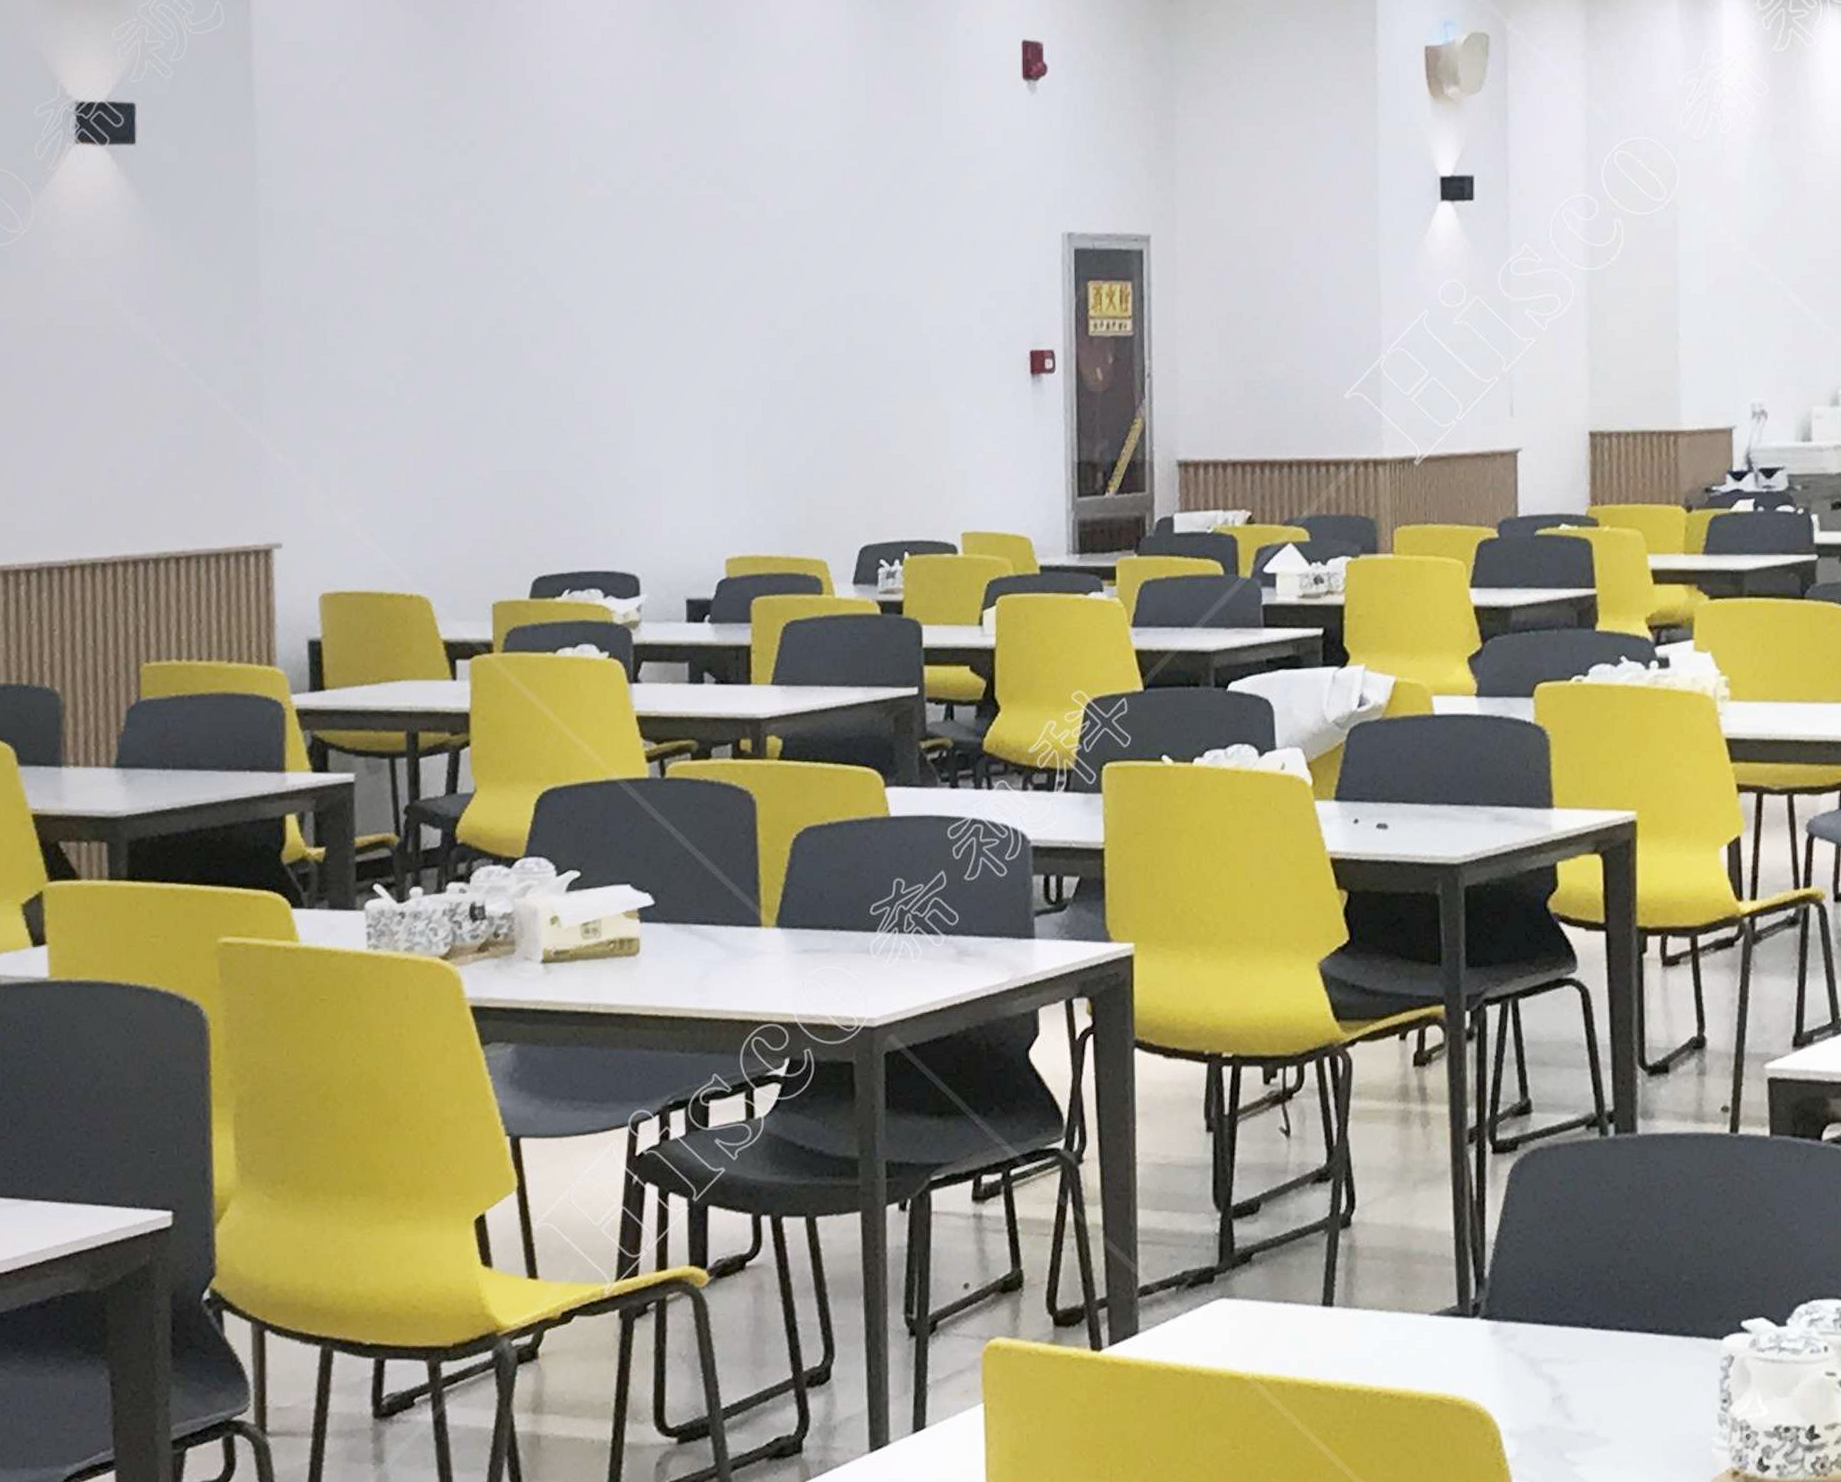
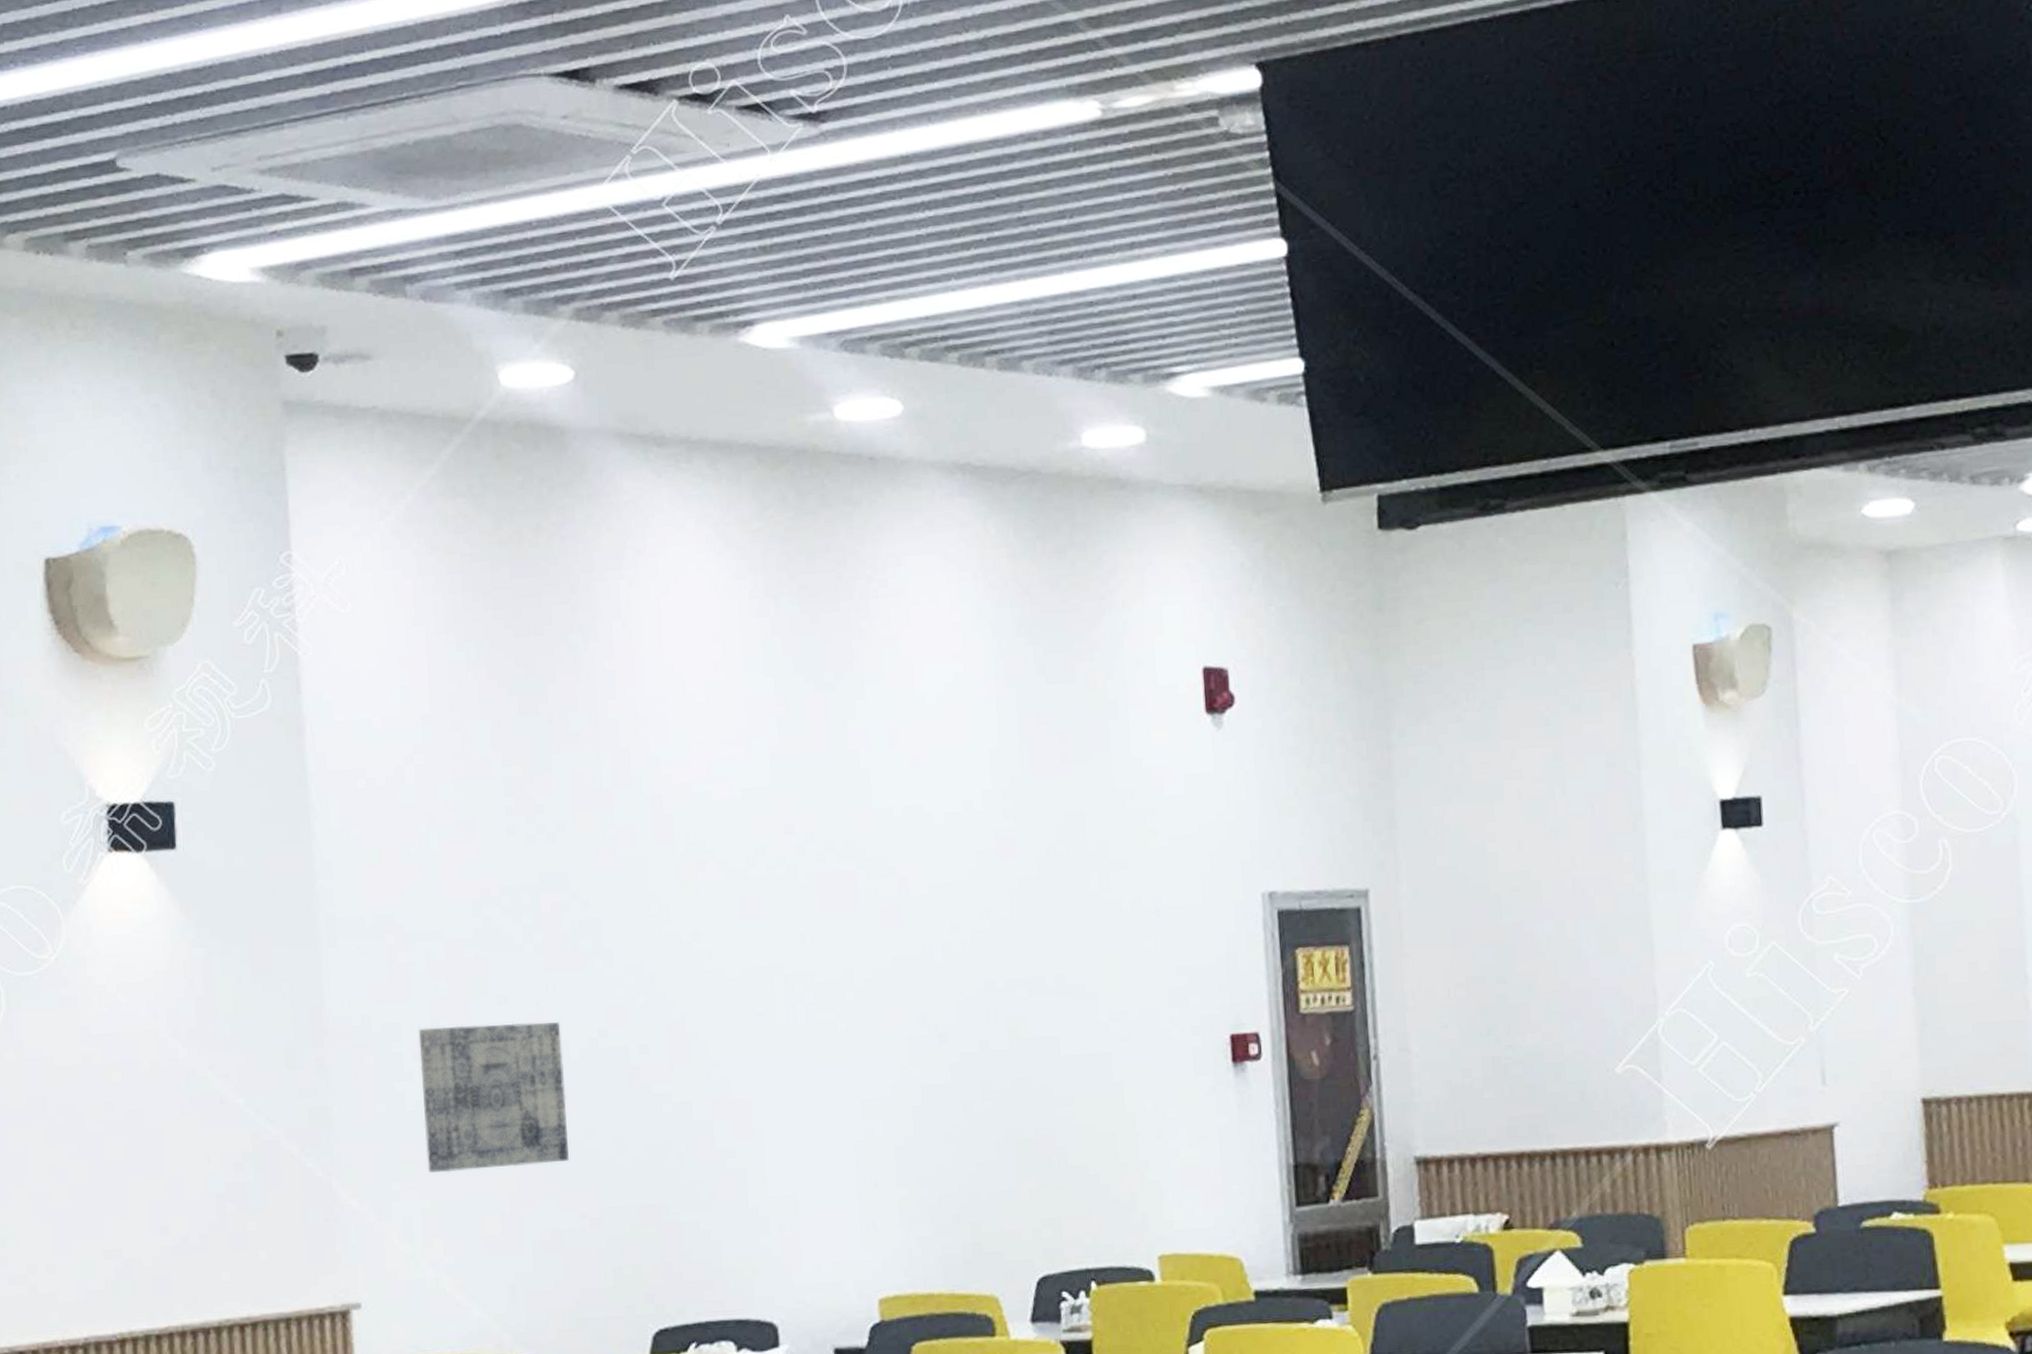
wall art: none [341,310,467,435] -> present [418,1021,569,1173]

